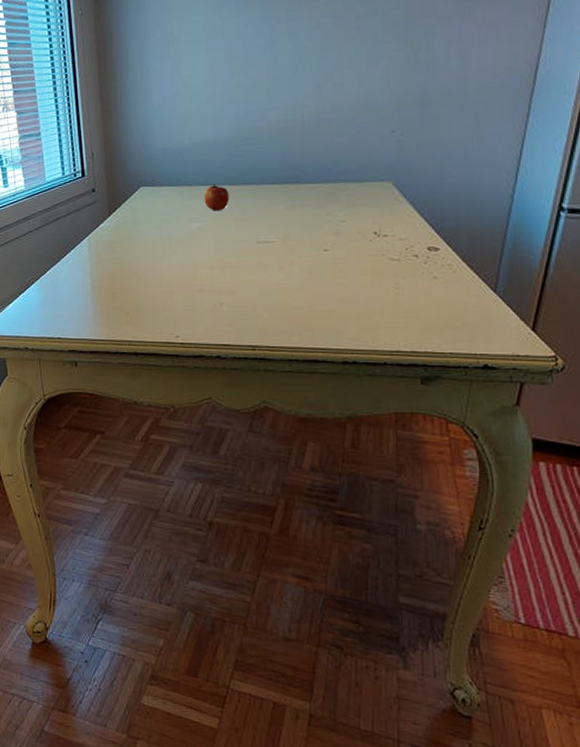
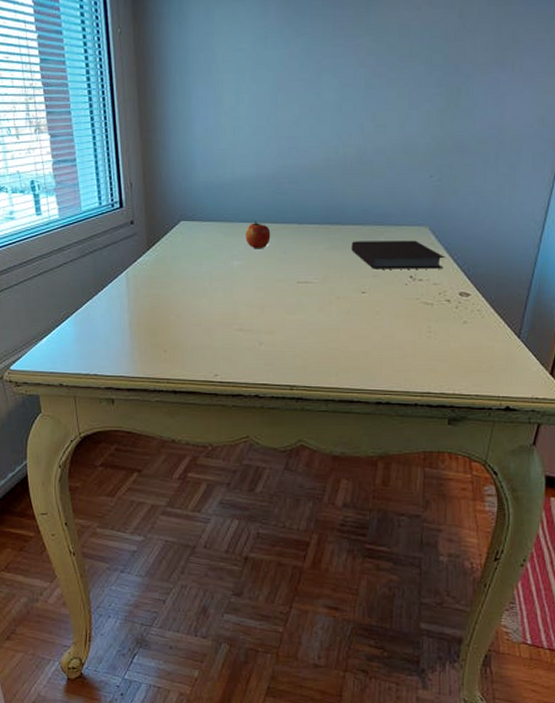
notebook: none [312,196,411,227] -> present [351,240,445,269]

